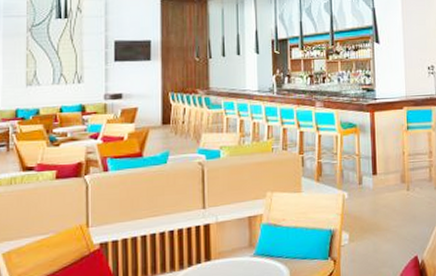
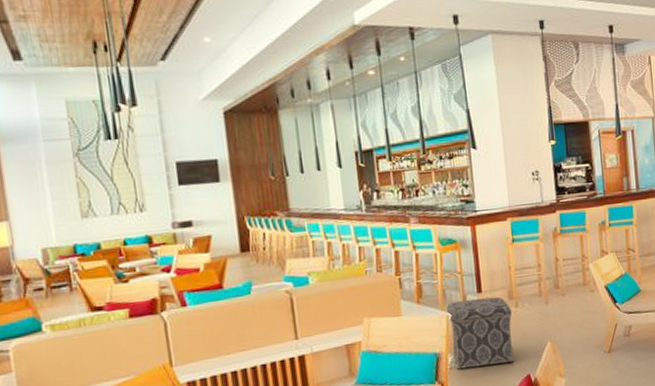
ottoman: none [344,179,405,247] -> present [447,296,516,370]

